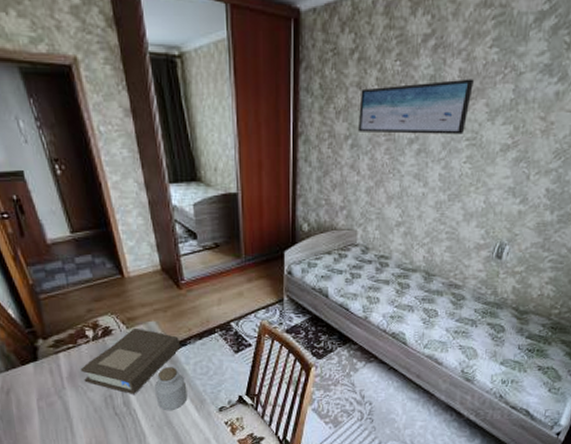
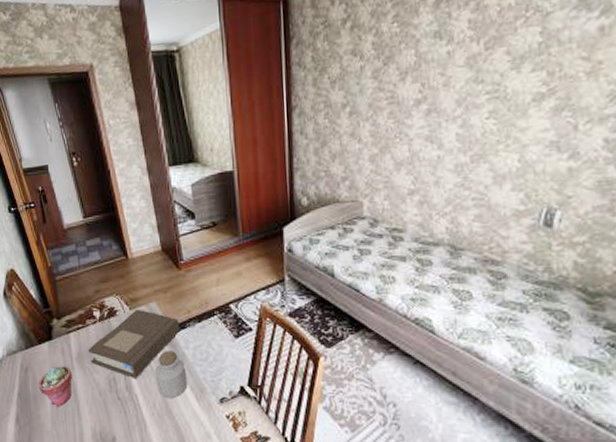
potted succulent: none [23,386,63,427] -> present [38,366,72,407]
wall art: present [357,79,474,135] -> none [355,28,488,99]

